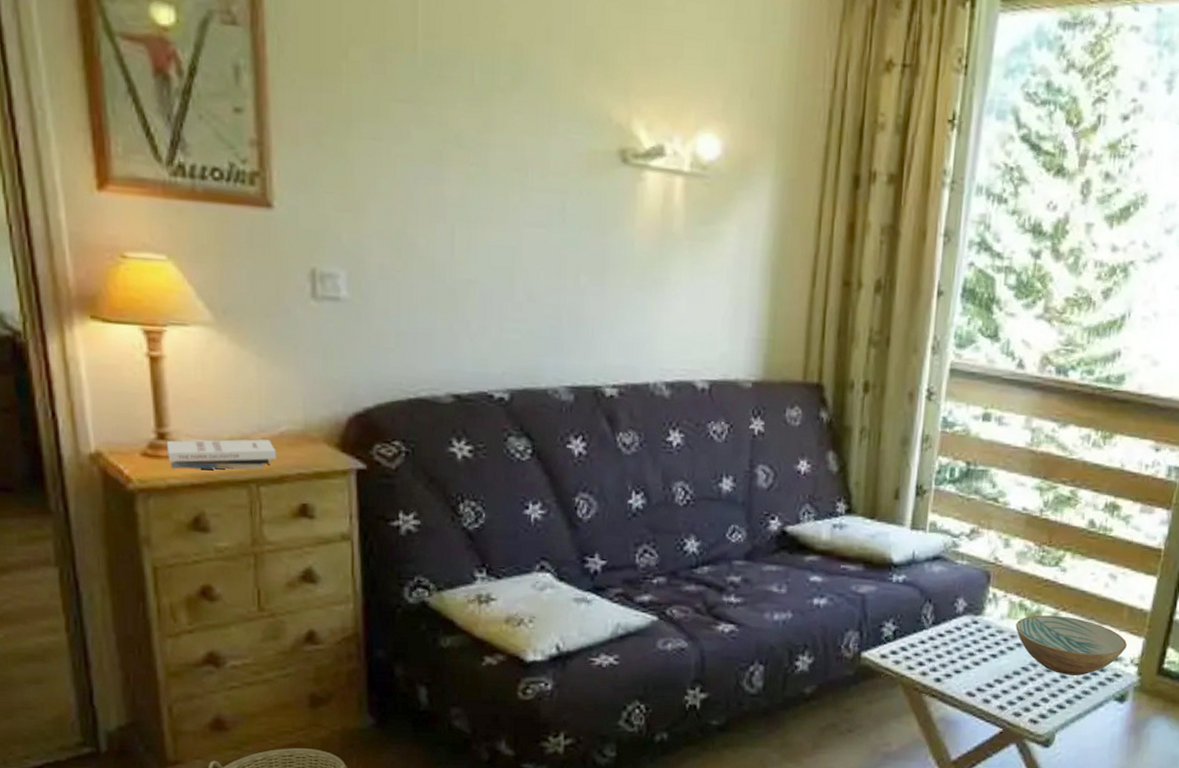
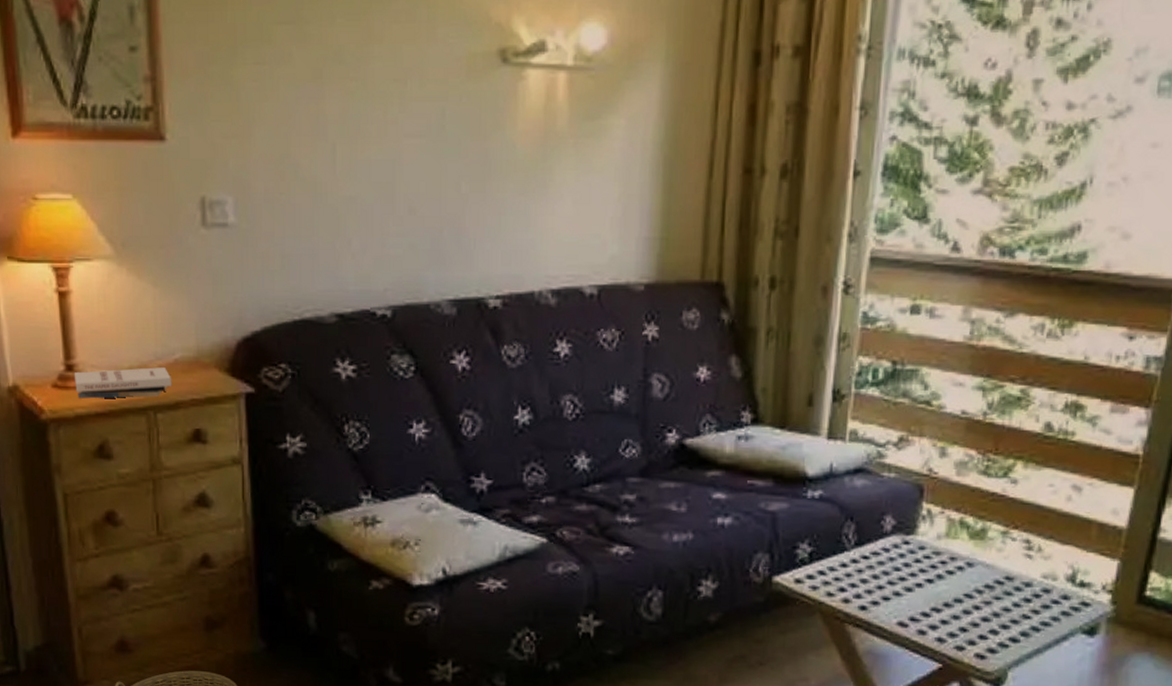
bowl: present [1015,615,1127,675] -> none [956,534,1097,604]

